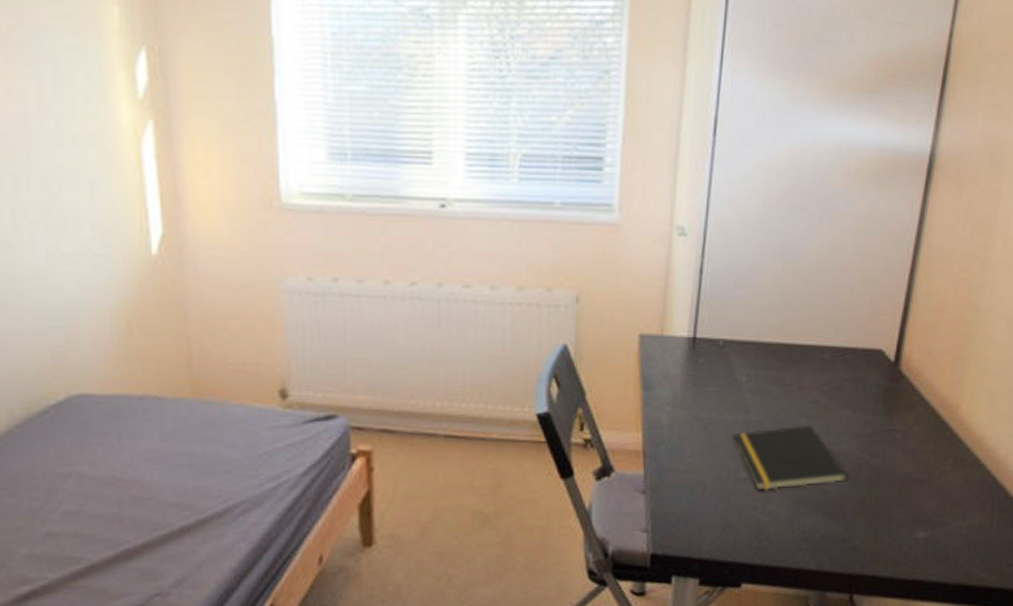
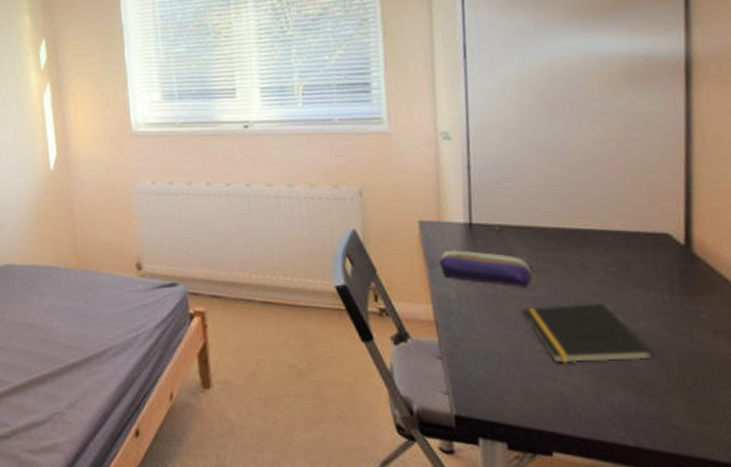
pencil case: none [656,367,751,411] -> present [439,249,534,288]

